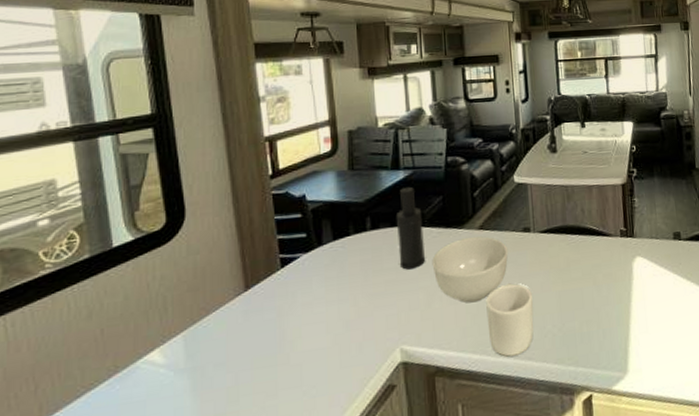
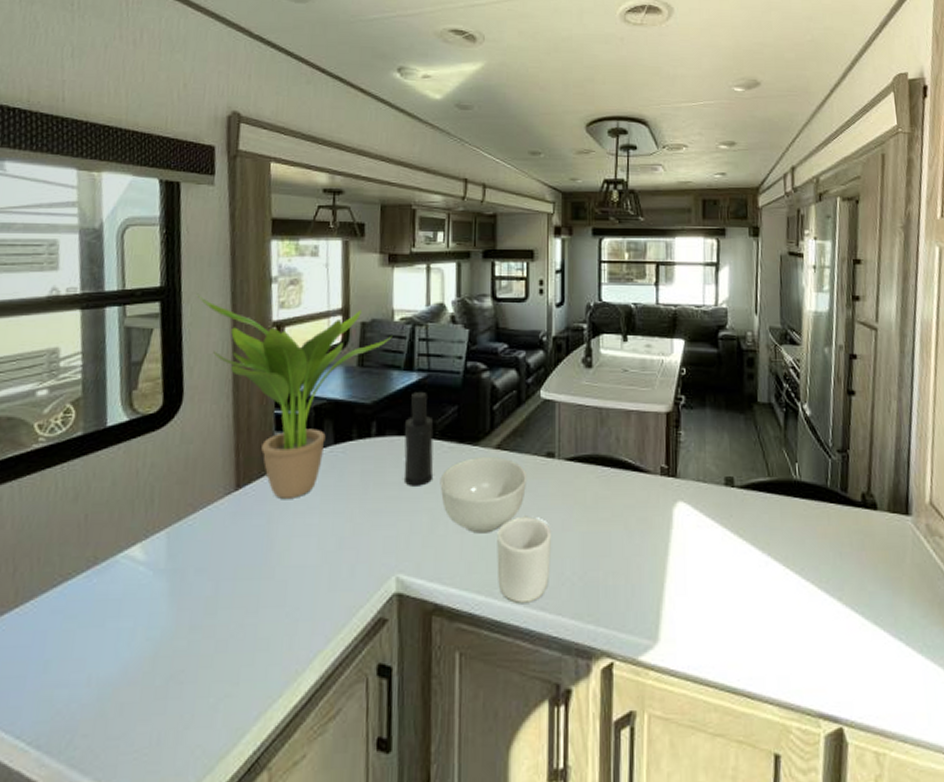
potted plant: none [187,117,378,294] -> present [195,293,392,499]

